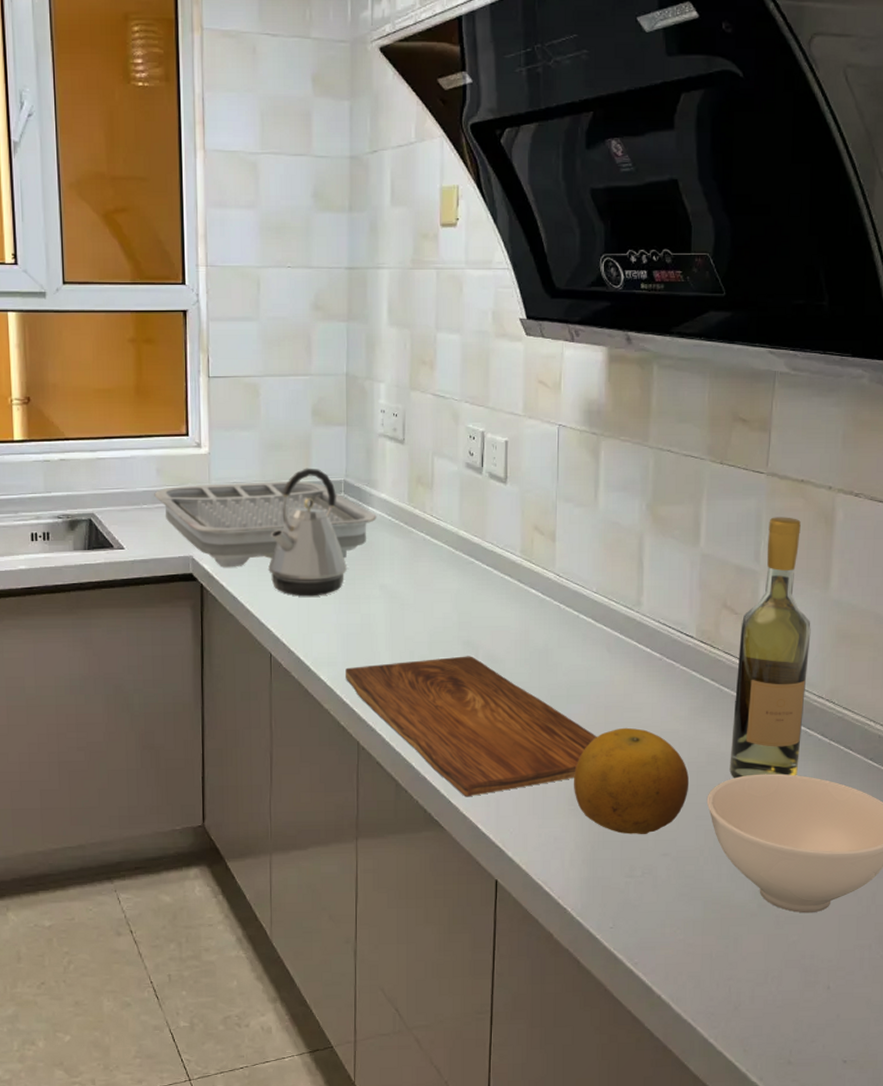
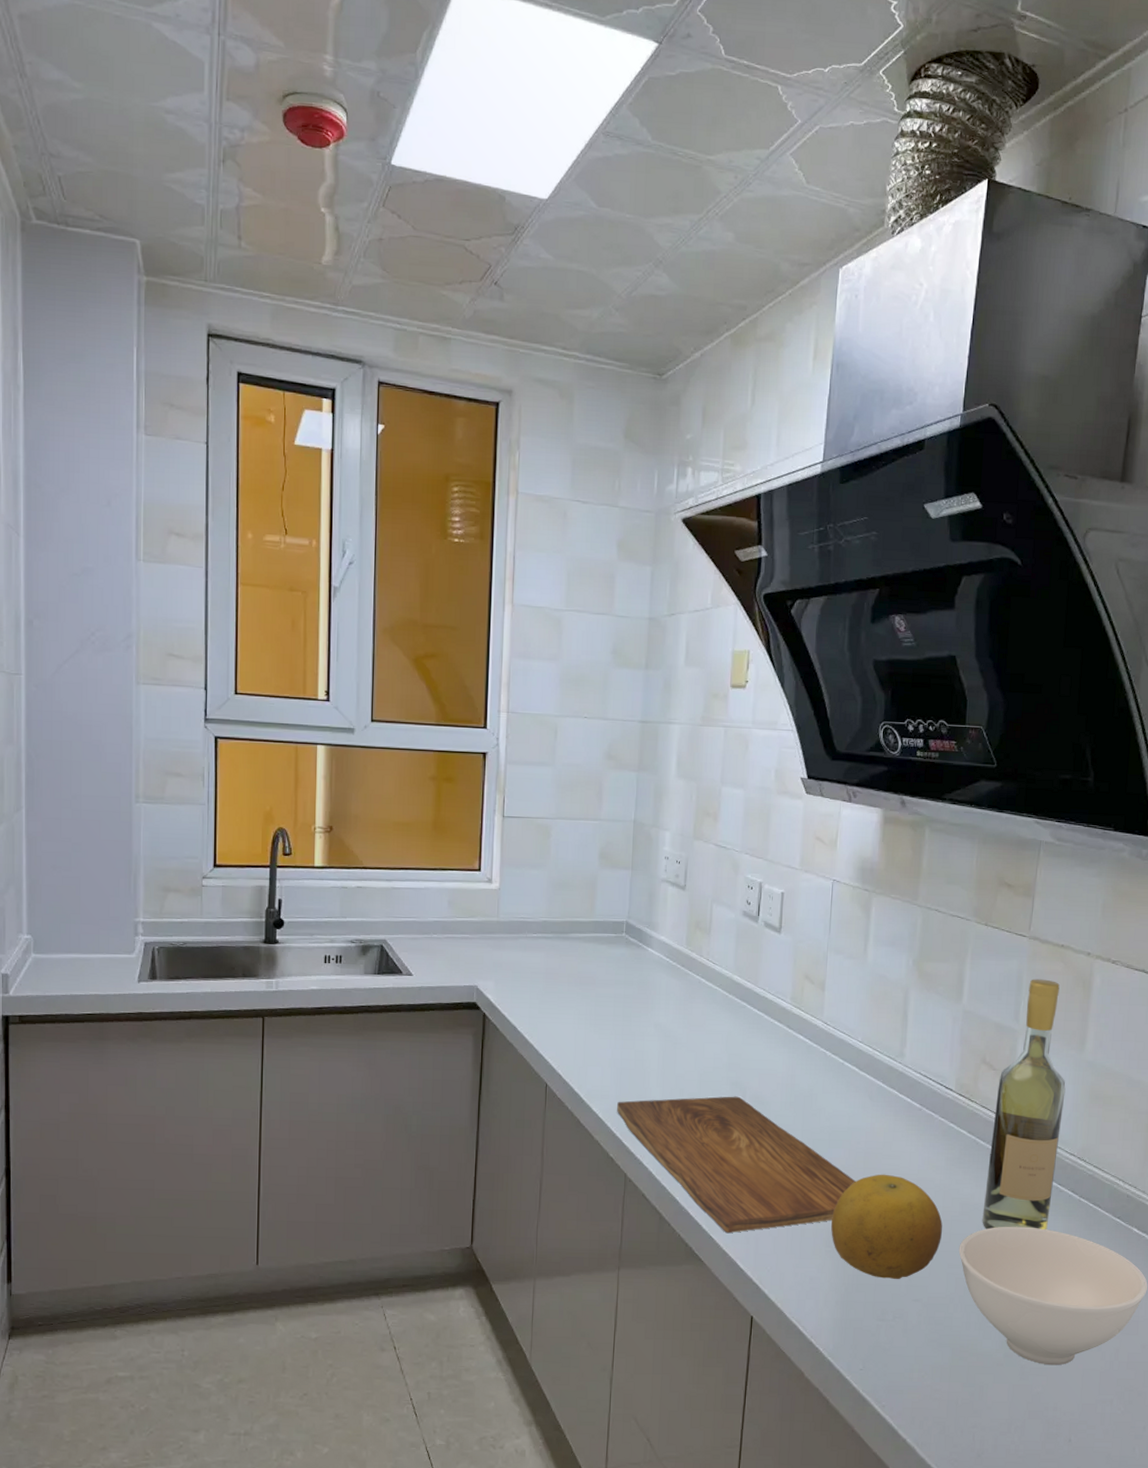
dish rack: present [154,481,377,568] -> none [444,918,656,999]
kettle: present [268,468,347,597] -> none [549,907,624,1031]

